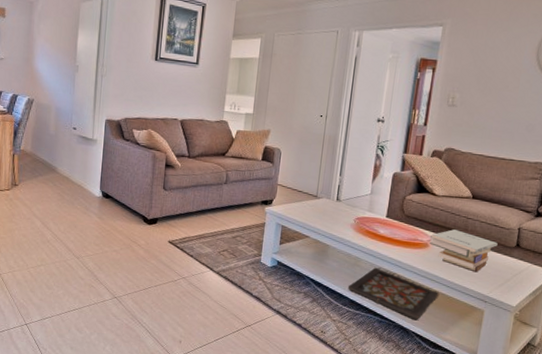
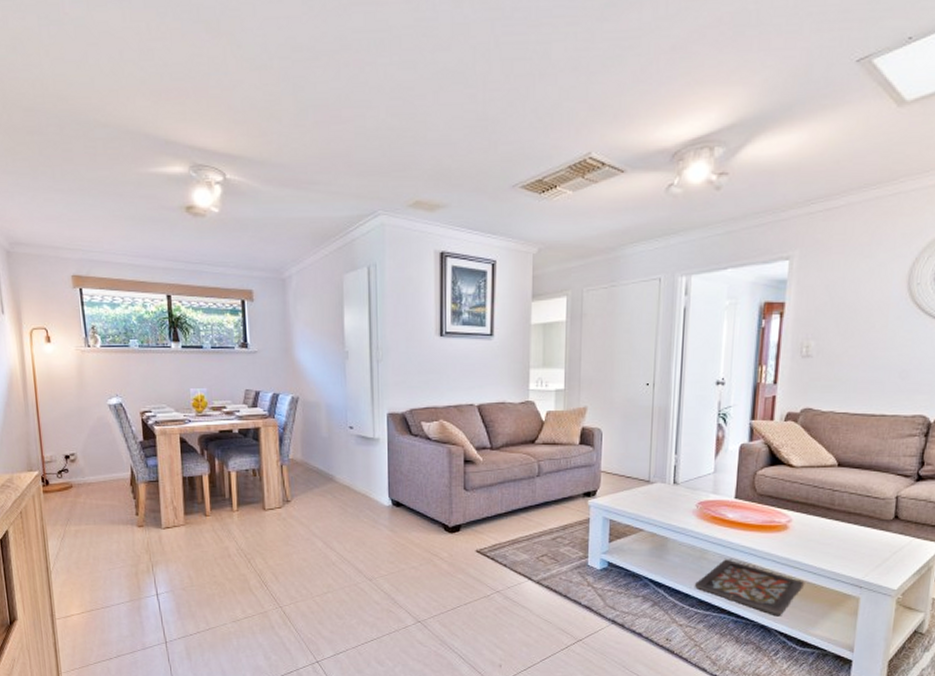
books: present [429,229,498,273] -> none [788,505,872,554]

